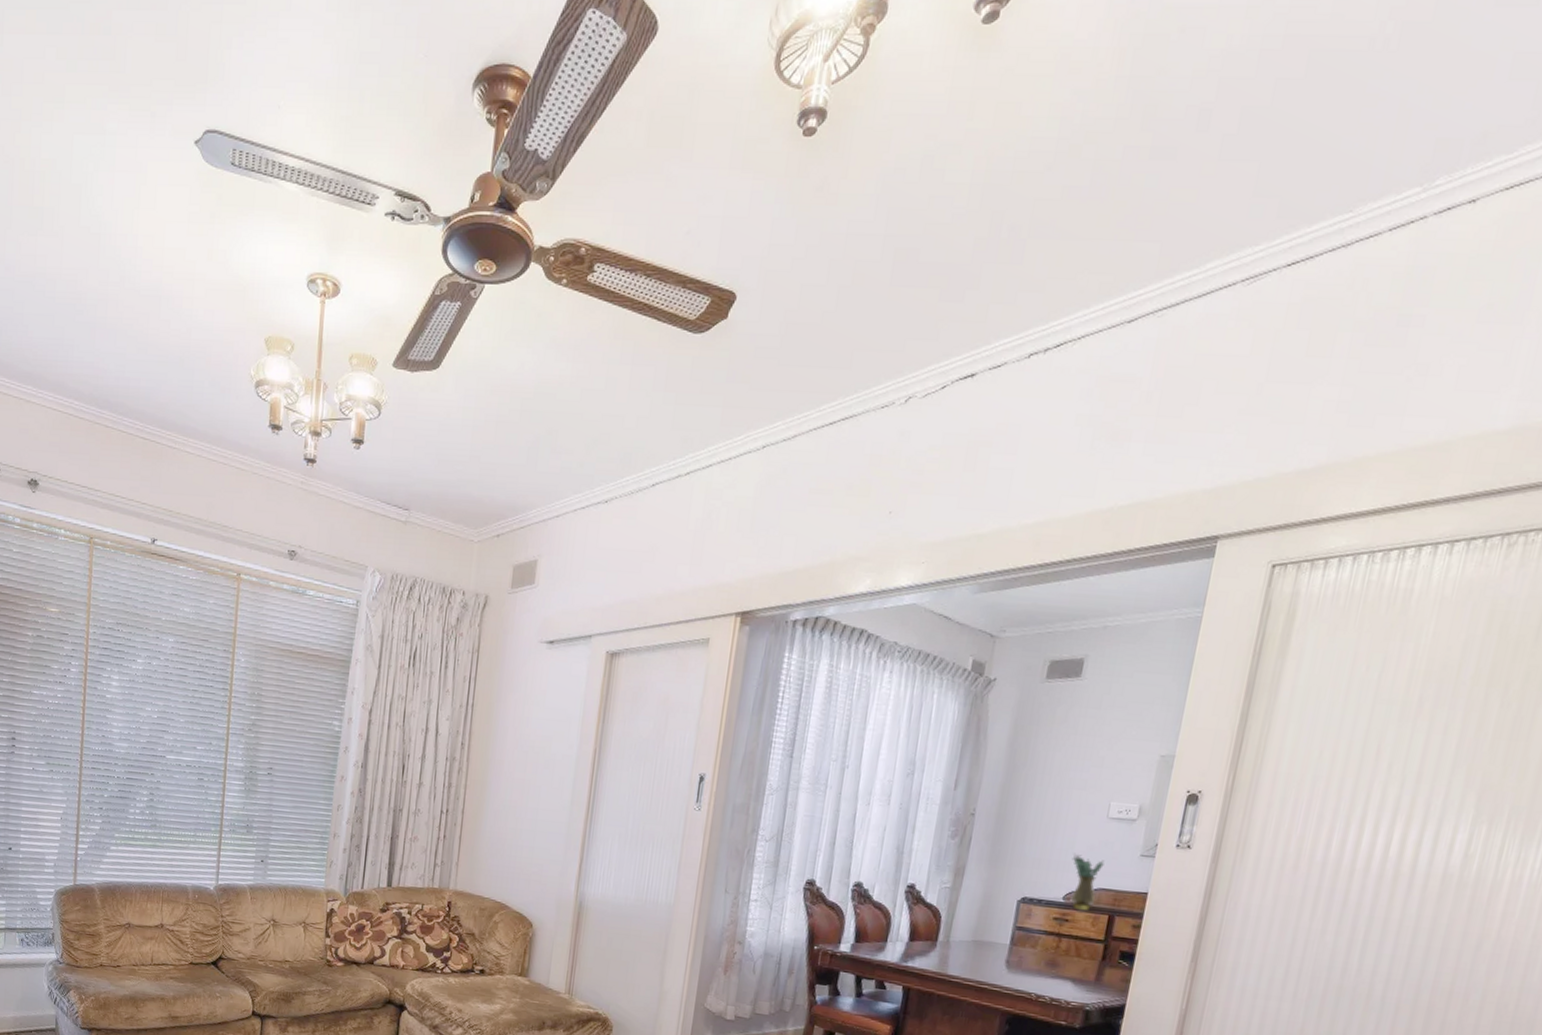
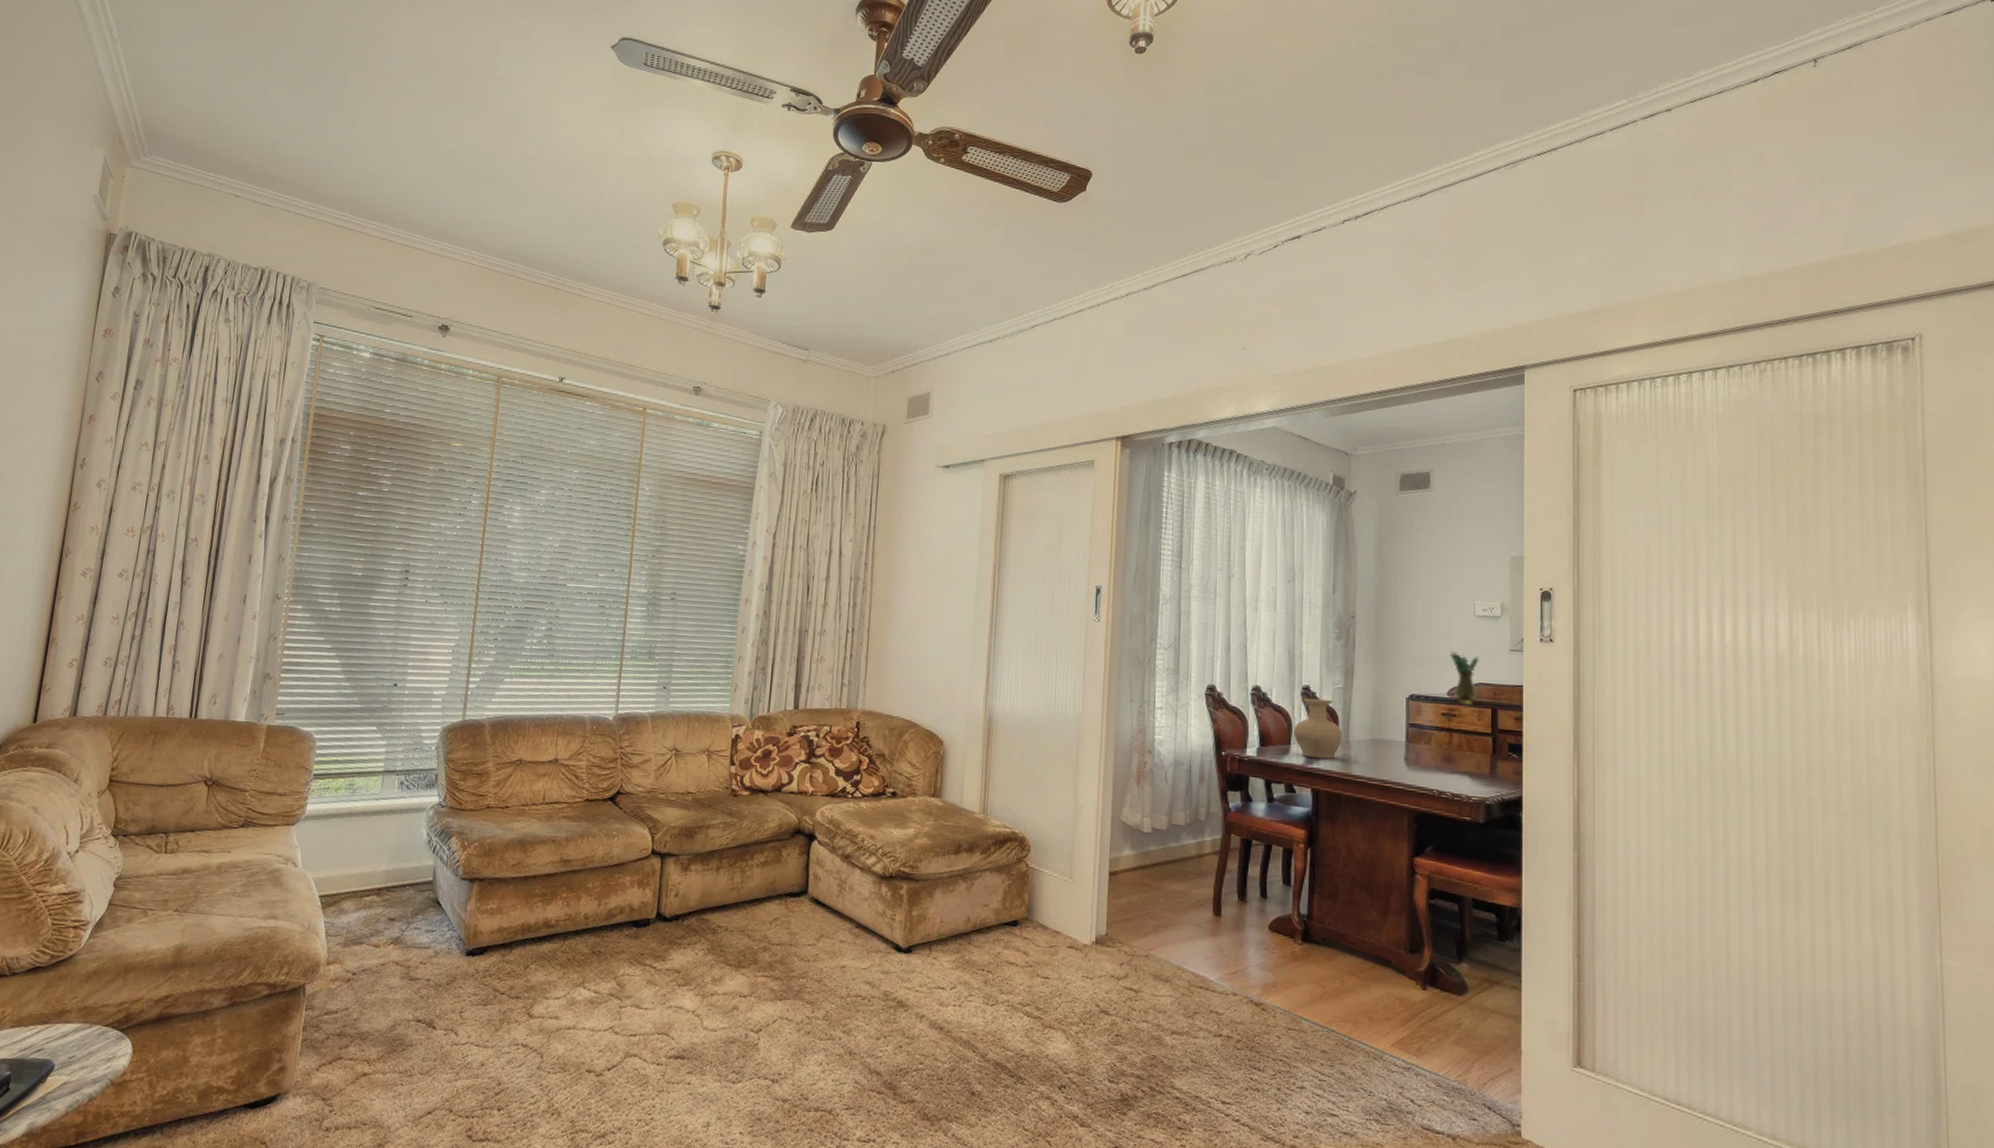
vase: none [891,896,944,958] -> present [1294,698,1342,759]

